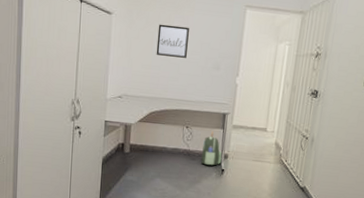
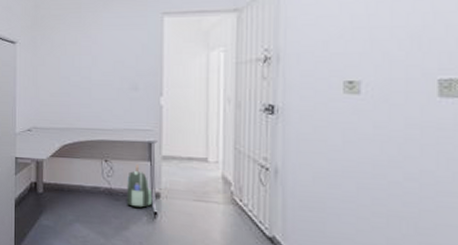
wall art: present [156,24,189,58] -> none [64,46,98,81]

